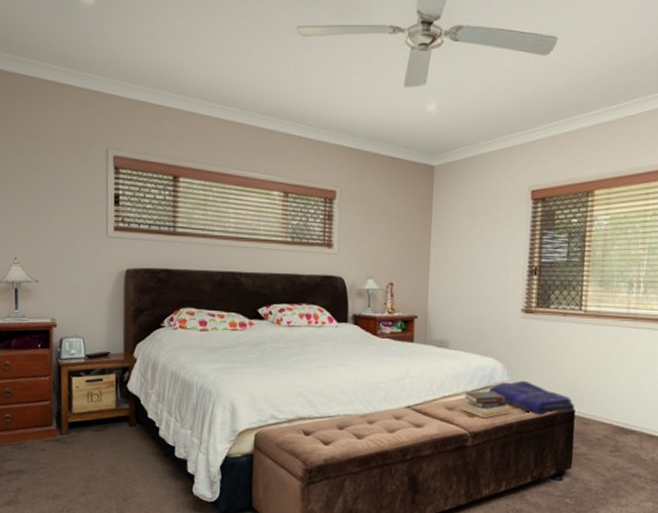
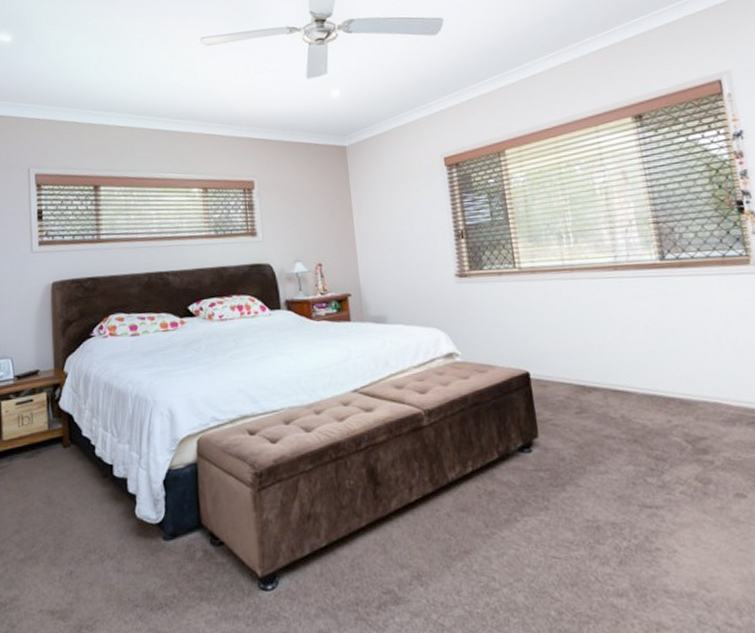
books: present [462,391,512,419] -> none [411,363,464,394]
towel: present [489,380,575,416] -> none [436,347,530,384]

